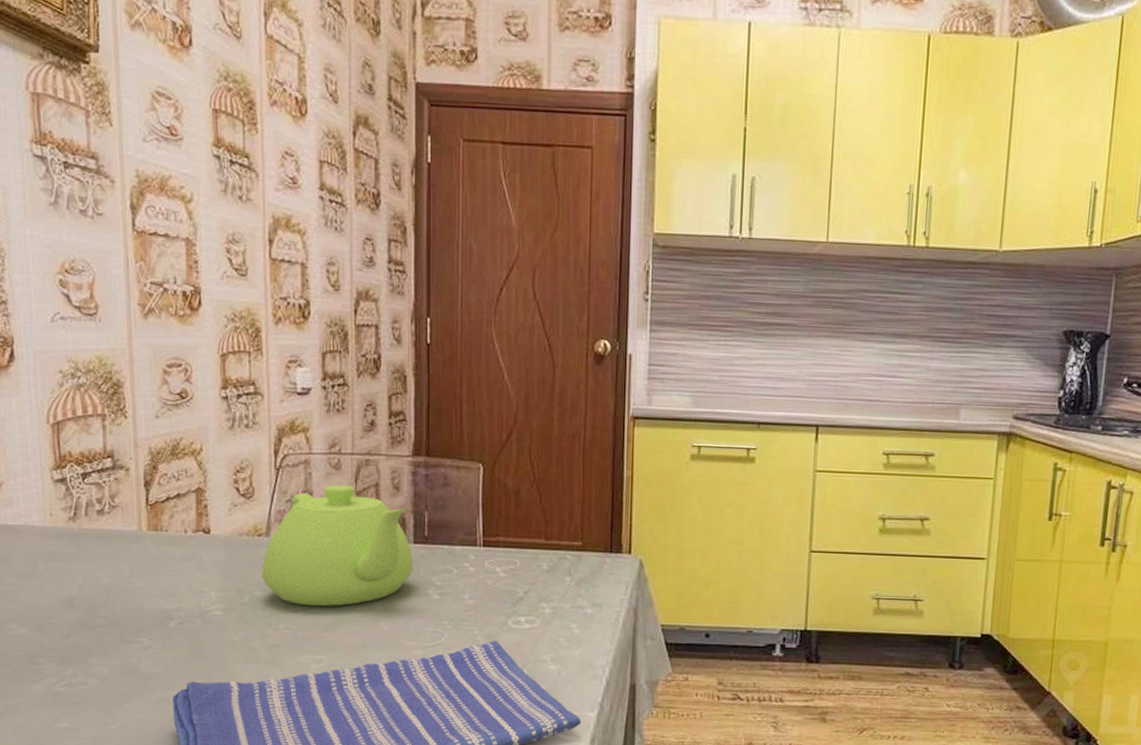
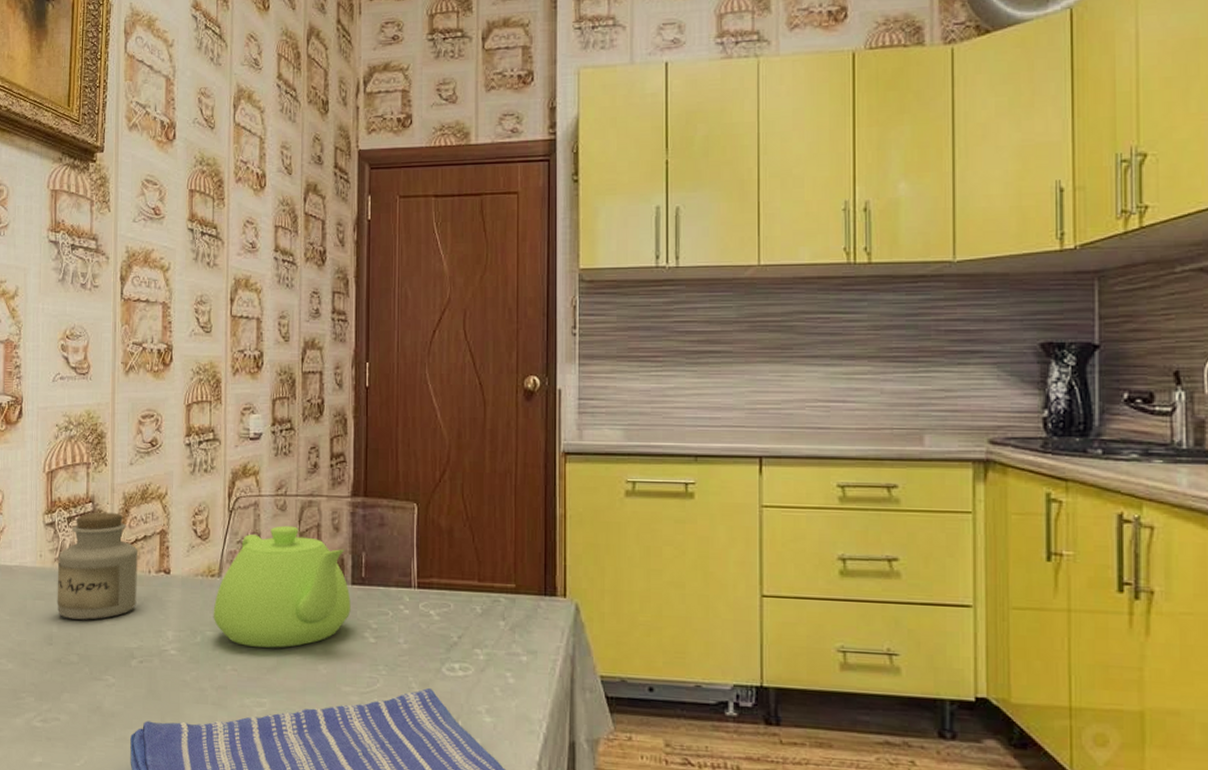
jar: none [73,468,172,582] -> present [57,512,139,620]

